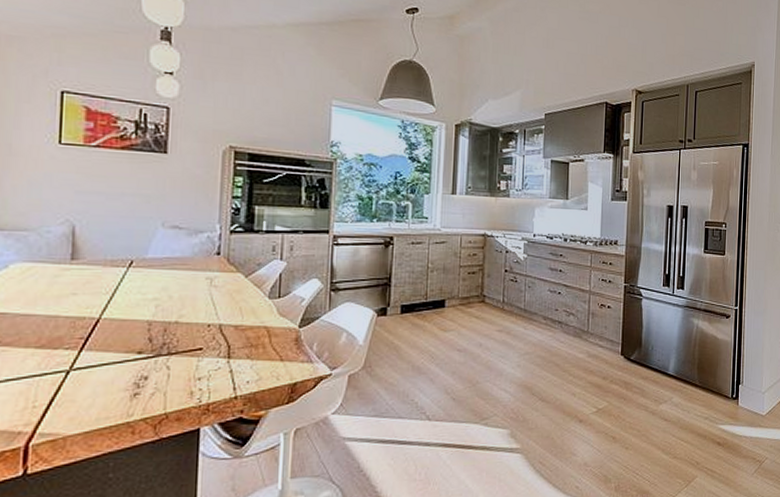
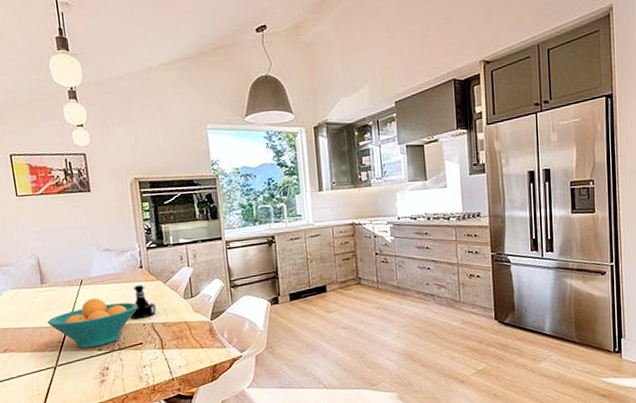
fruit bowl: none [68,285,204,349] -> present [47,298,138,348]
tequila bottle: none [191,275,230,318] -> present [130,285,157,320]

